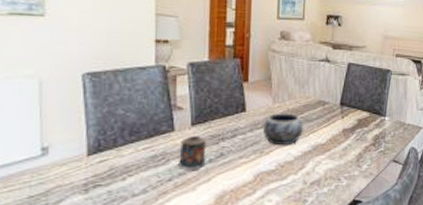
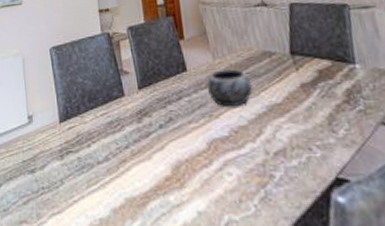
candle: present [177,136,207,170] -> none [131,100,156,137]

